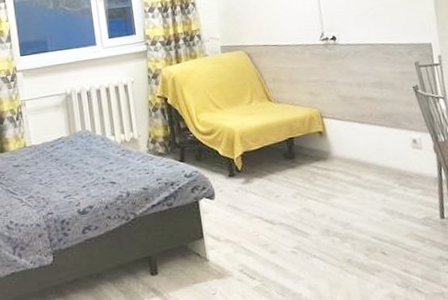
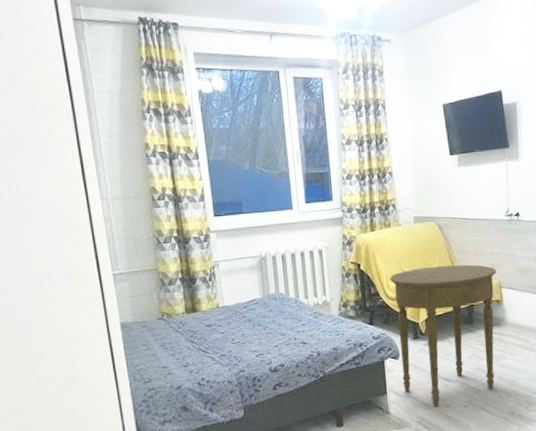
side table: none [199,94,326,253] -> present [390,264,496,407]

